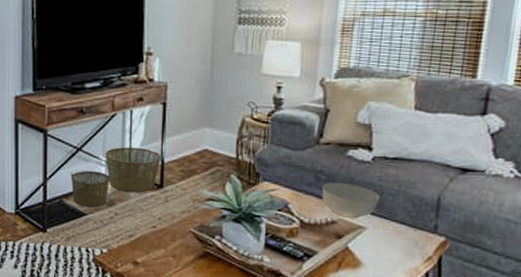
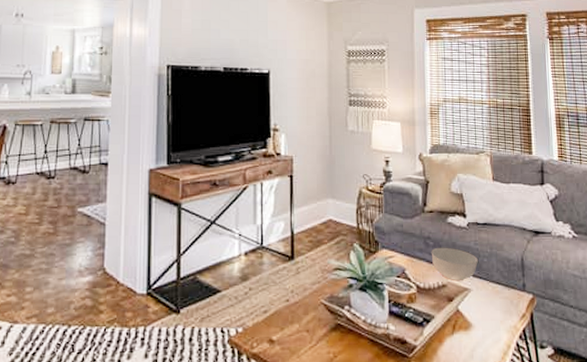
basket: present [70,171,111,208] -> none [204,245,244,283]
basket: present [105,147,161,193] -> none [238,219,291,266]

